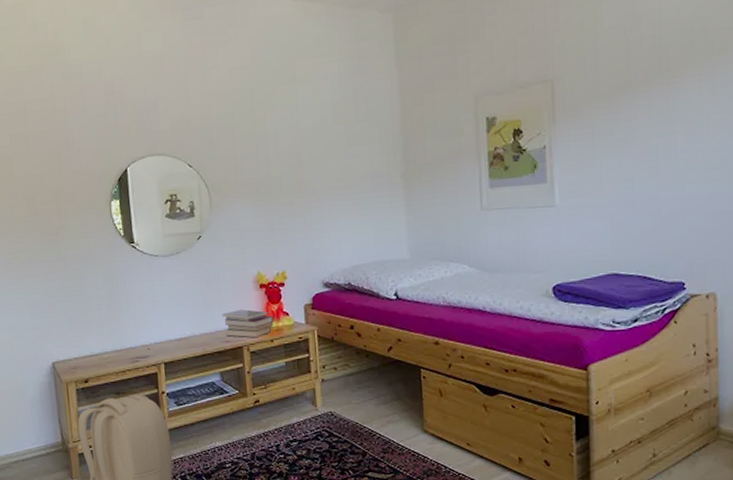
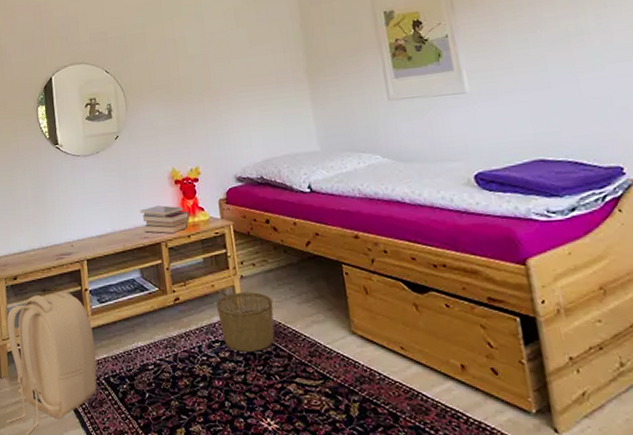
basket: none [295,394,352,450] -> present [216,291,274,352]

